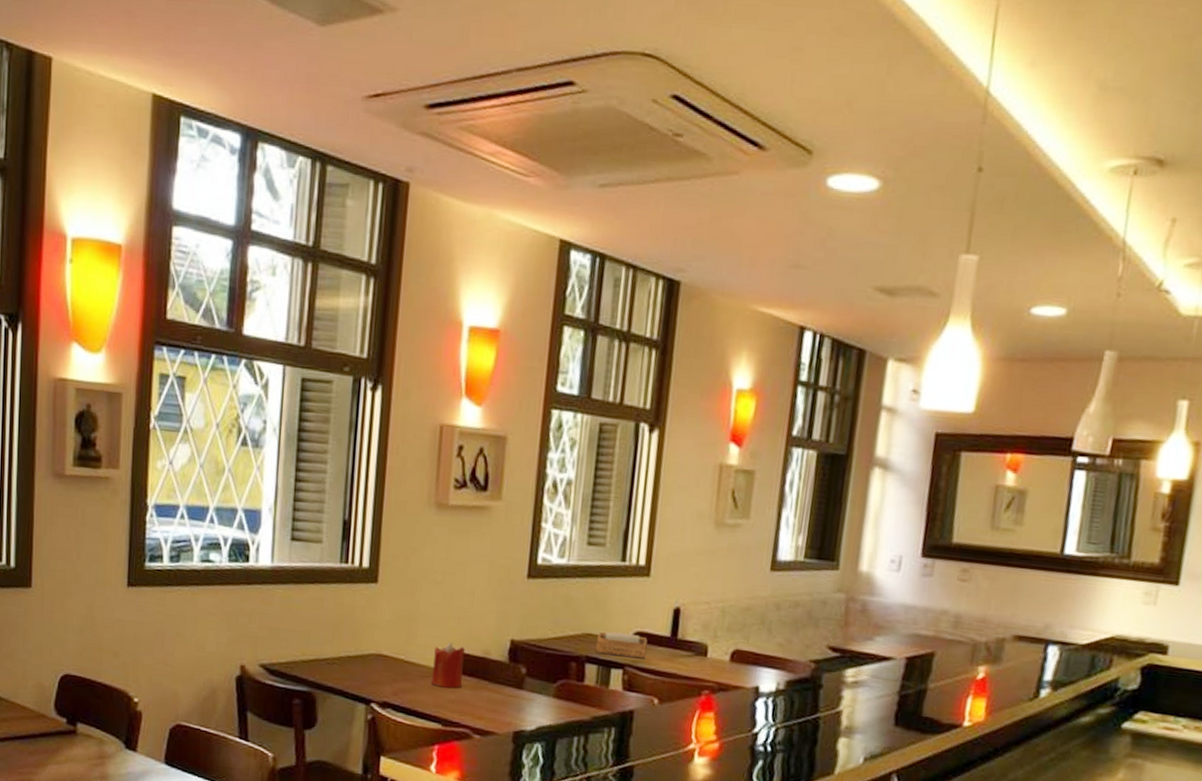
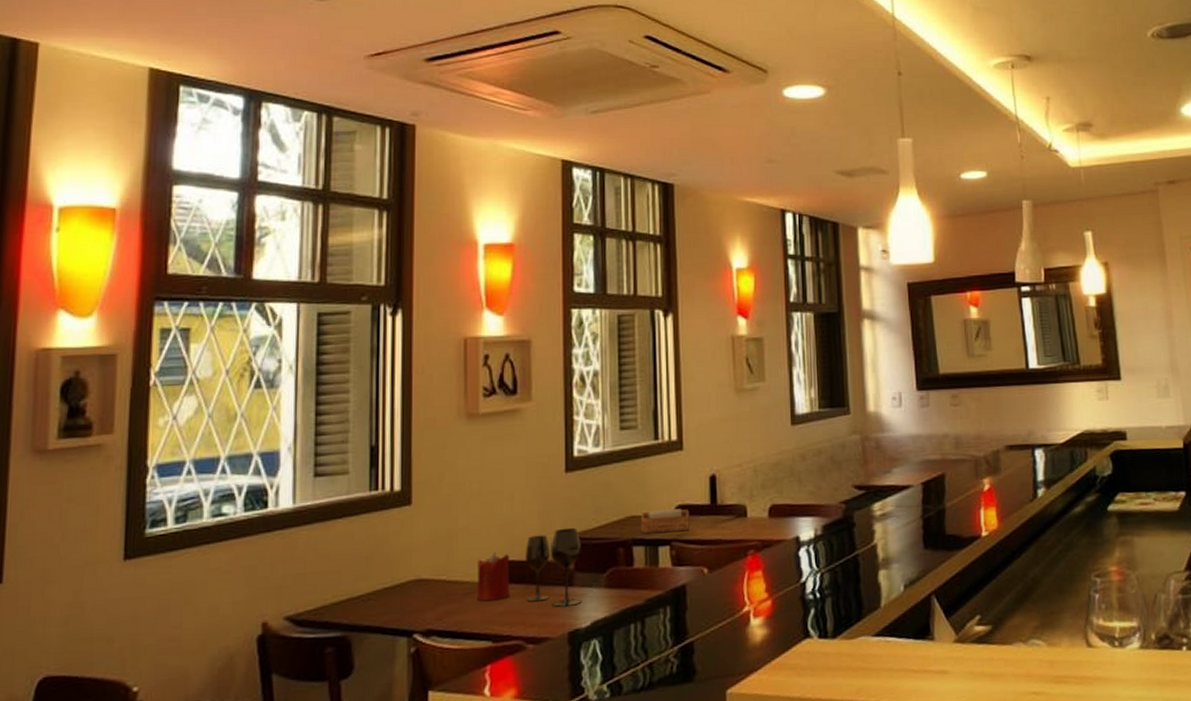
wine glass: none [477,634,504,698] -> present [524,535,550,602]
wineglass: none [500,632,536,708] -> present [551,527,582,607]

